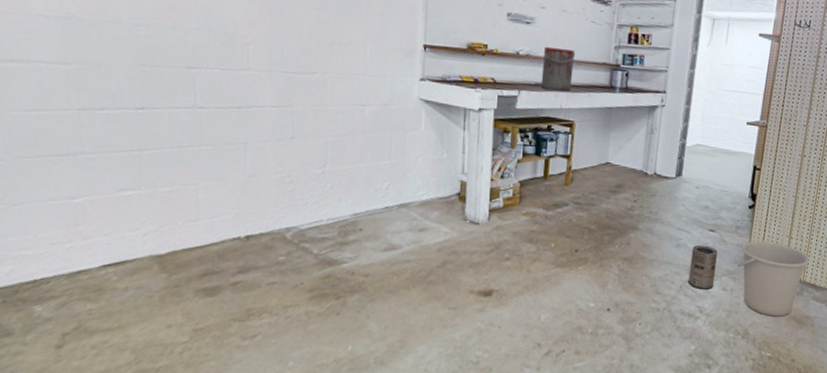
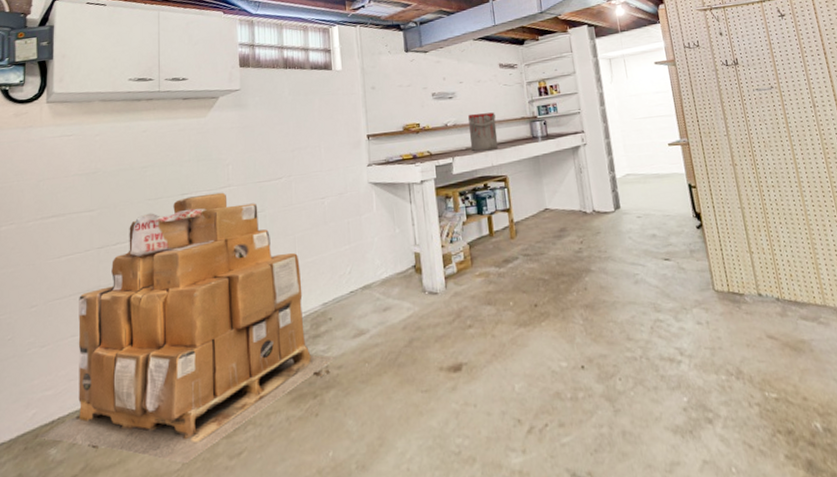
cardboard boxes: none [18,72,364,337] -> present [38,192,336,463]
paint can: present [688,245,718,290] -> none [651,276,686,327]
bucket: present [736,241,810,317] -> none [701,260,782,348]

